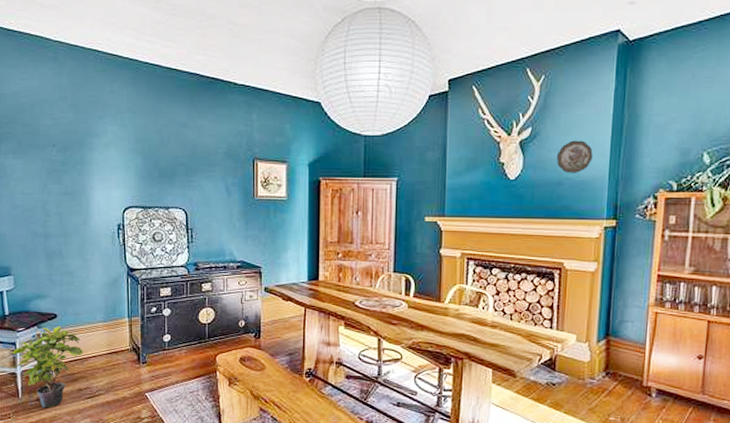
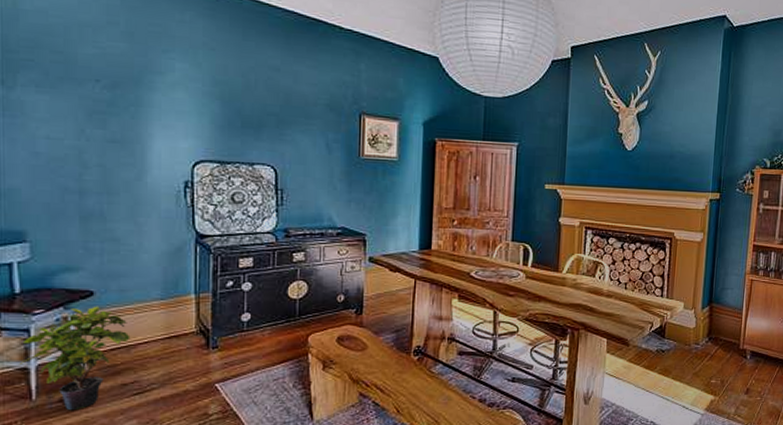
decorative plate: present [556,140,593,173] -> none [669,115,701,147]

